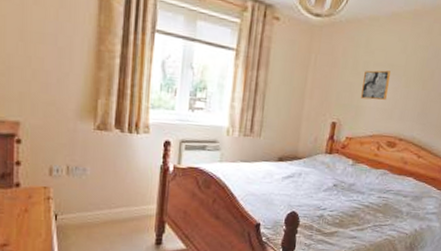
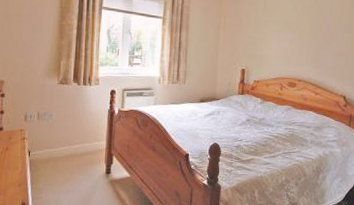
wall art: present [361,70,391,100] -> none [264,26,286,50]

